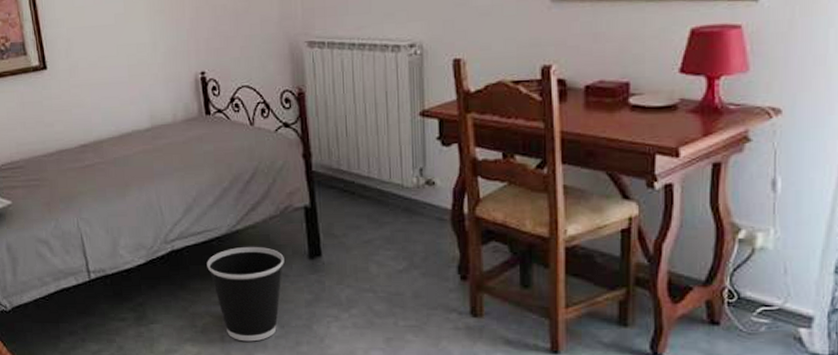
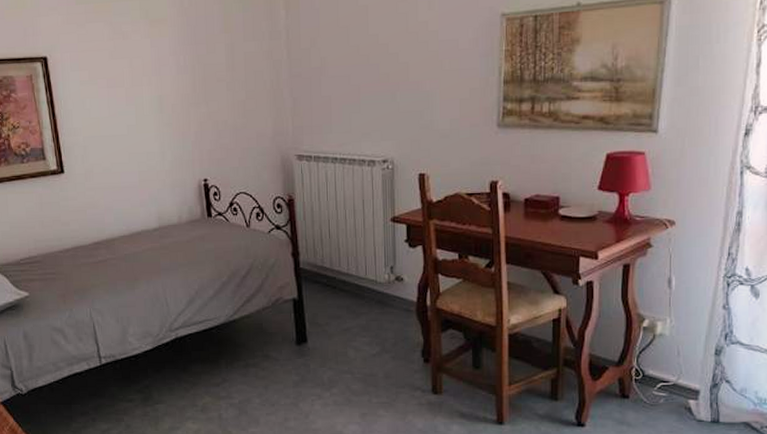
wastebasket: present [207,246,284,342] -> none [207,334,275,419]

